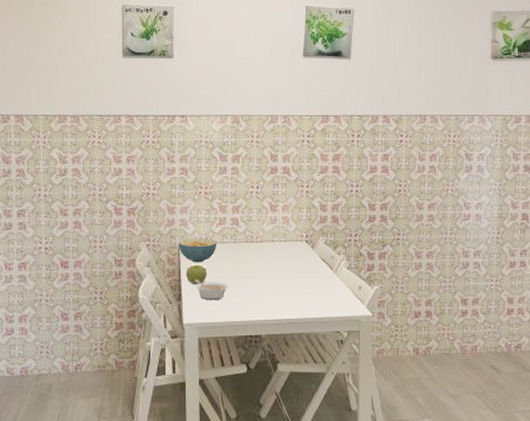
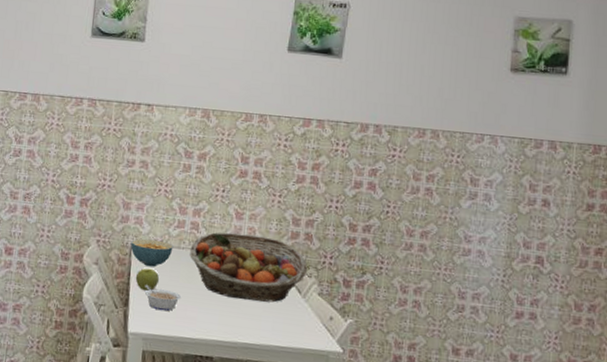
fruit basket: none [233,223,337,281] -> present [190,232,308,303]

